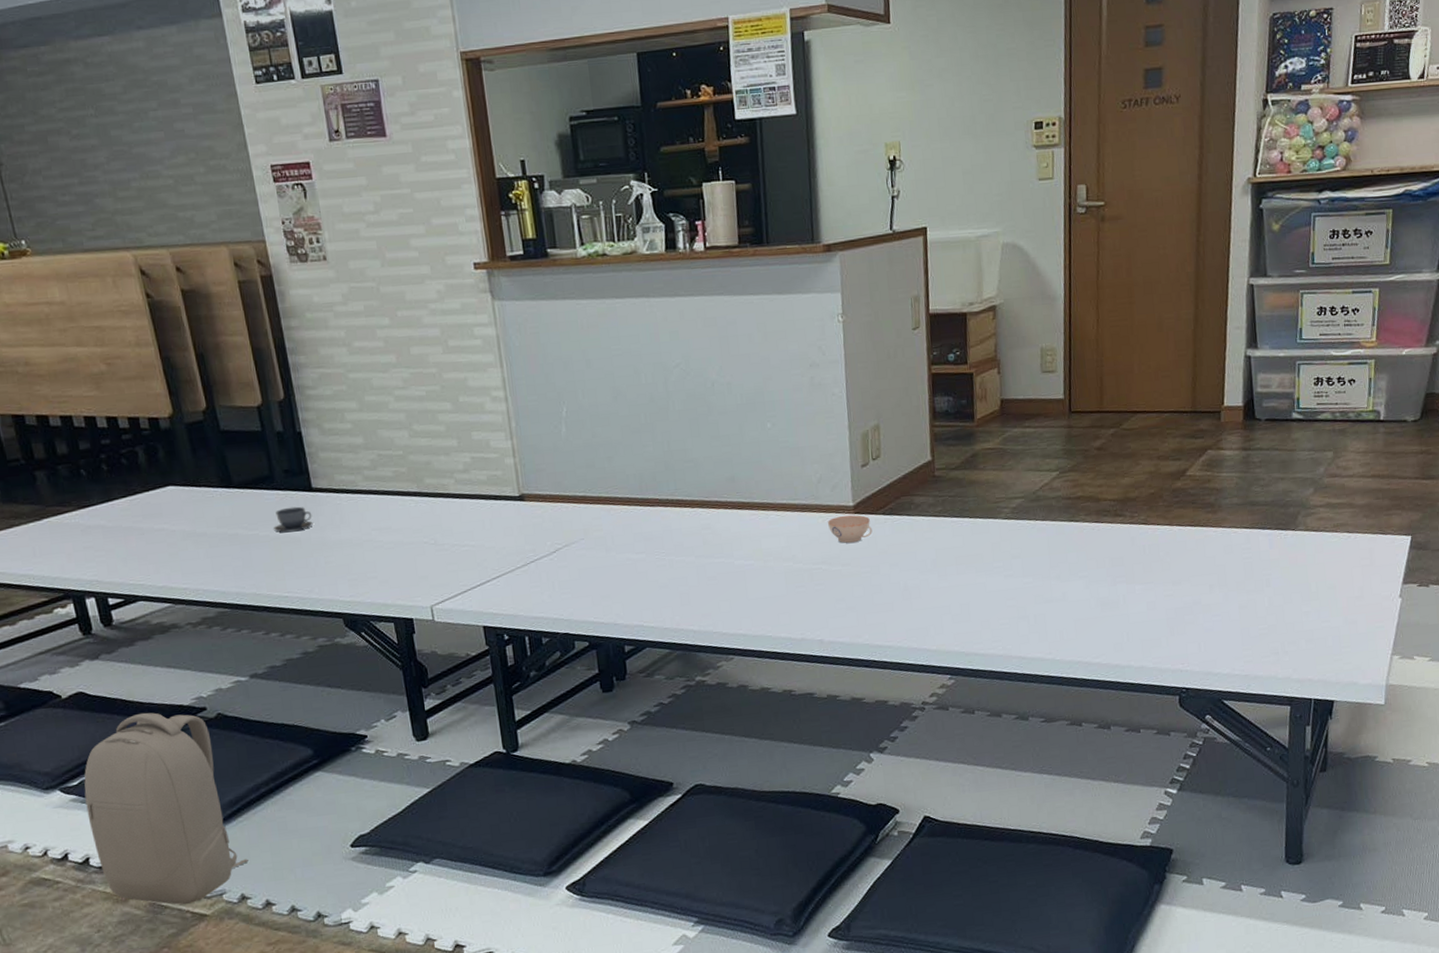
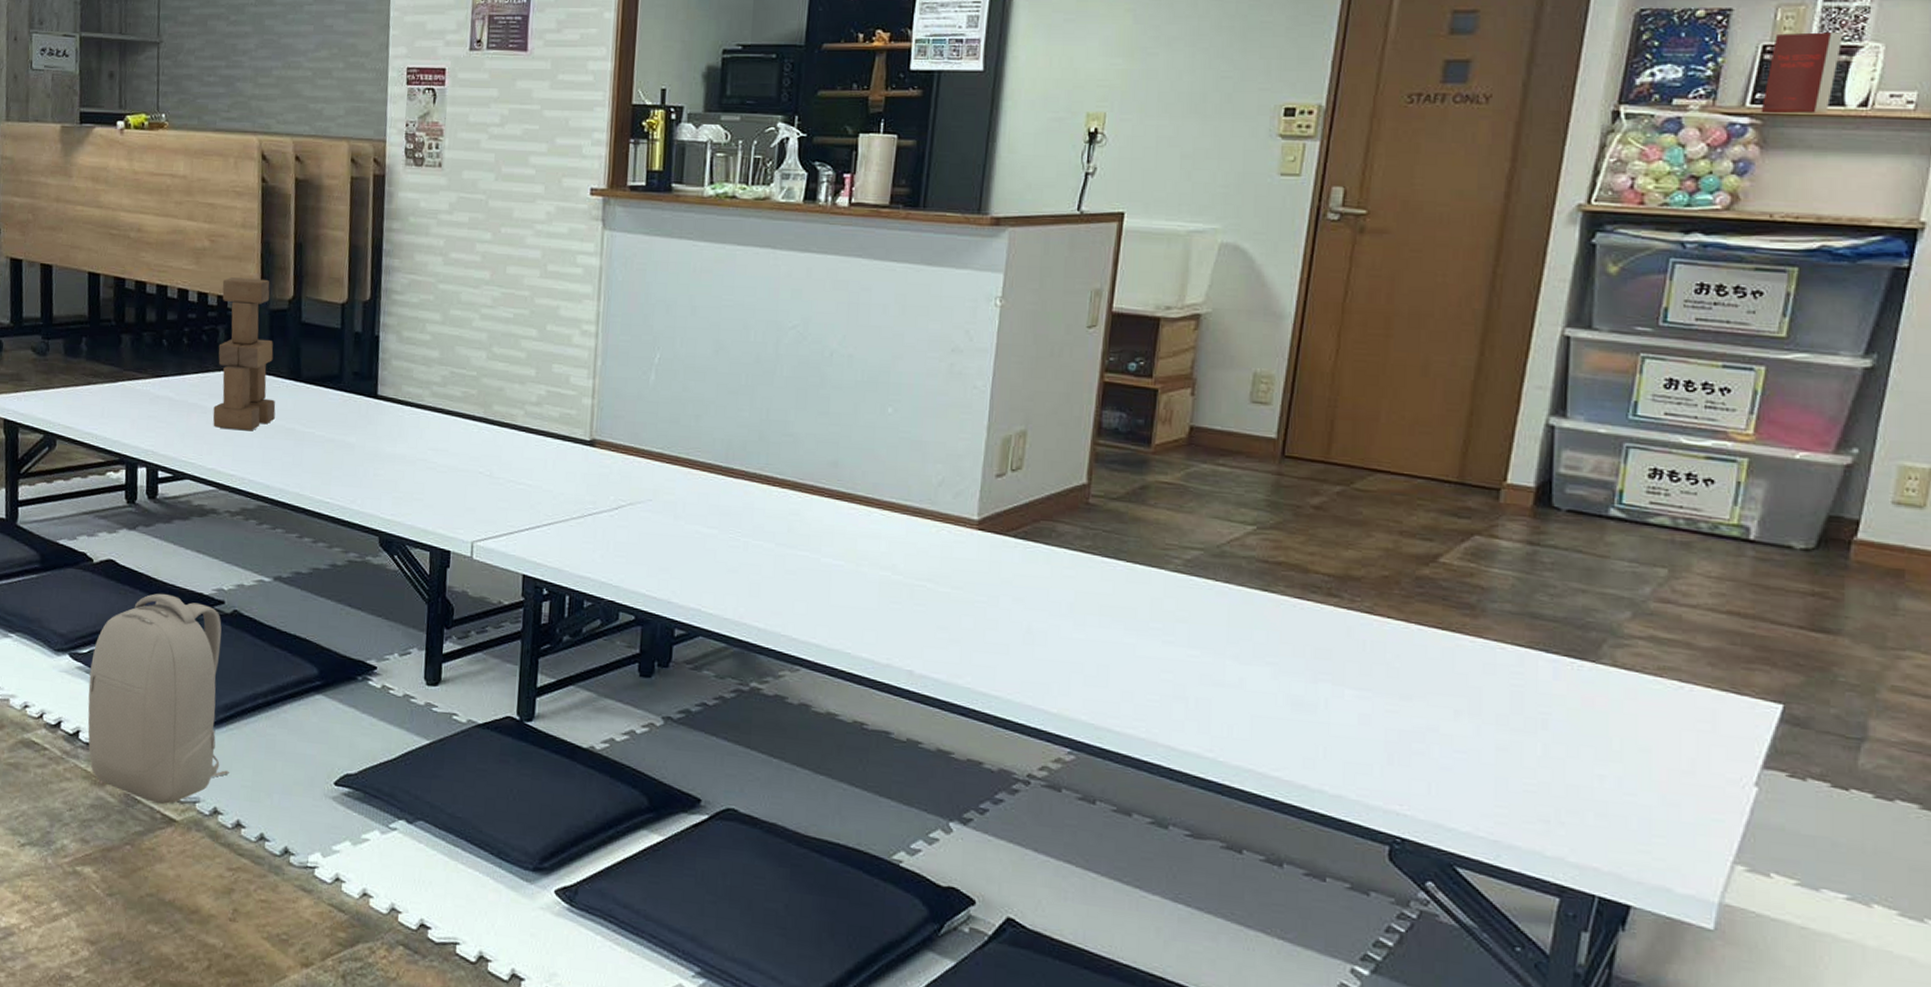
toy blocks: none [129,394,216,547] -> present [213,277,276,431]
teacup: present [274,506,313,532] -> none [331,410,372,436]
teacup: present [828,515,872,543] -> none [943,529,997,564]
book: none [1358,21,1405,91] -> present [1761,32,1843,114]

